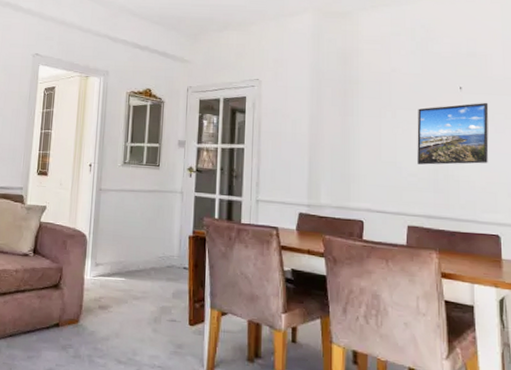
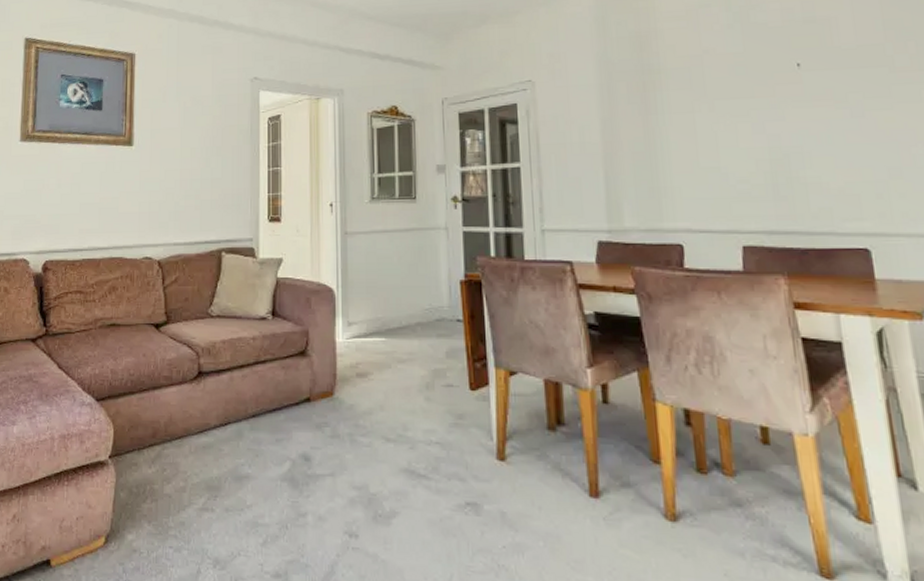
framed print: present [417,102,489,165] -> none [743,79,845,167]

